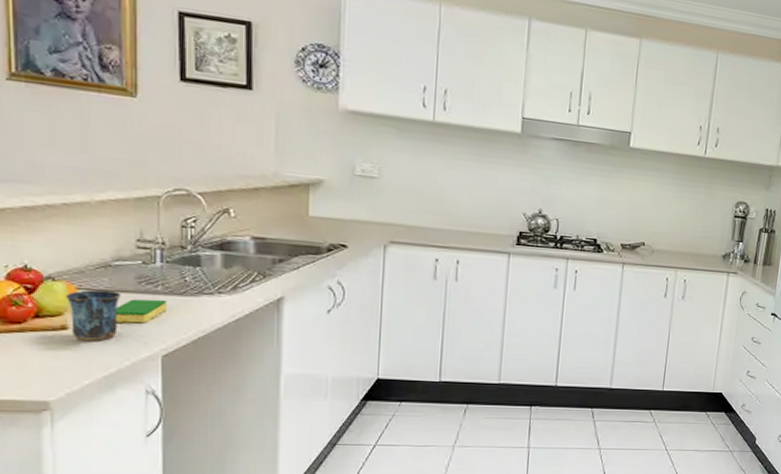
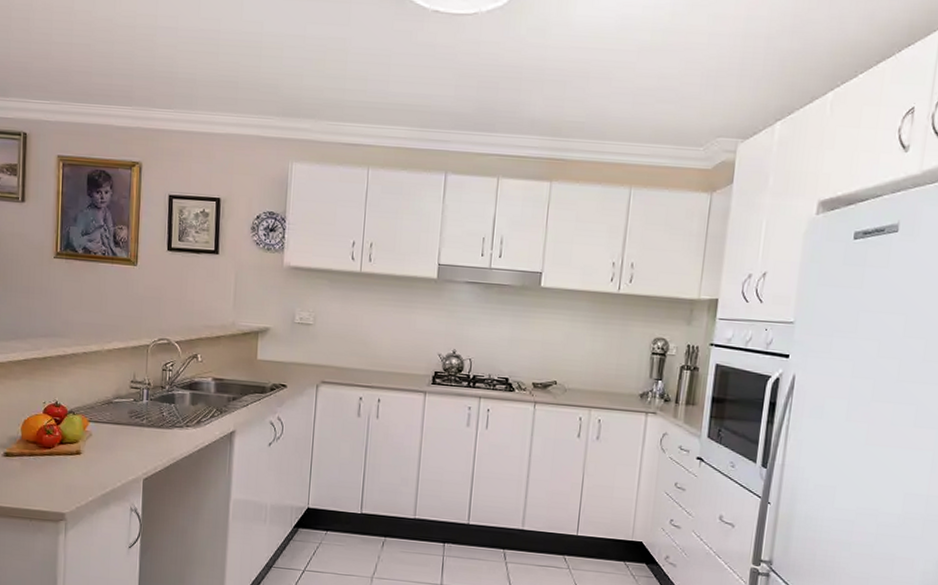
mug: present [65,289,121,341] -> none [80,422,118,465]
dish sponge: present [116,299,167,324] -> none [113,430,149,451]

